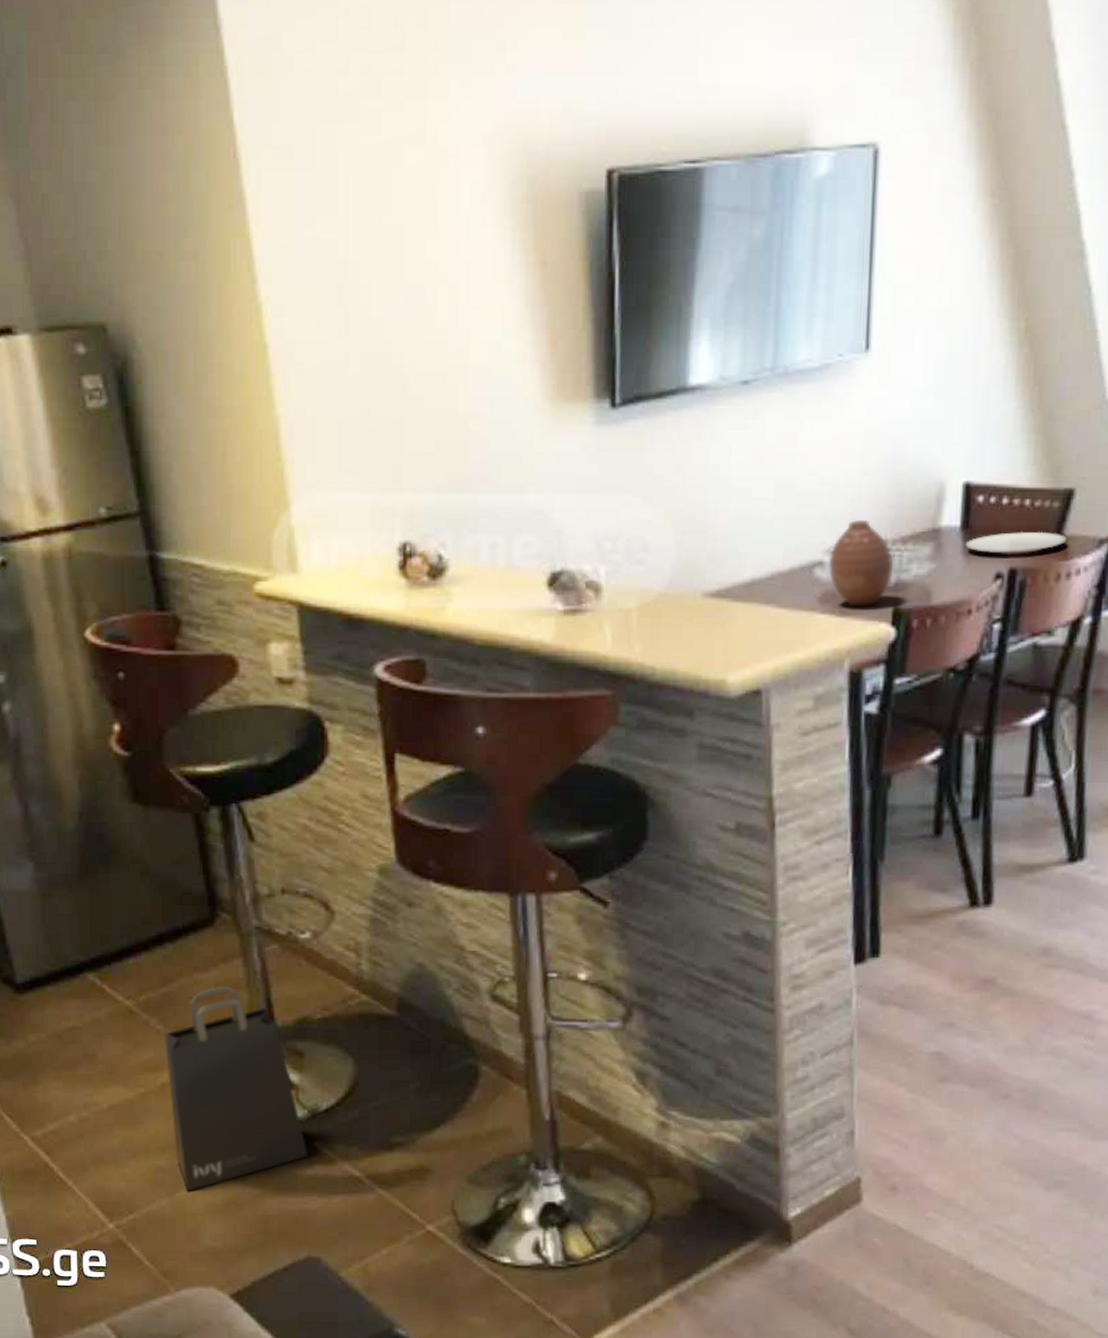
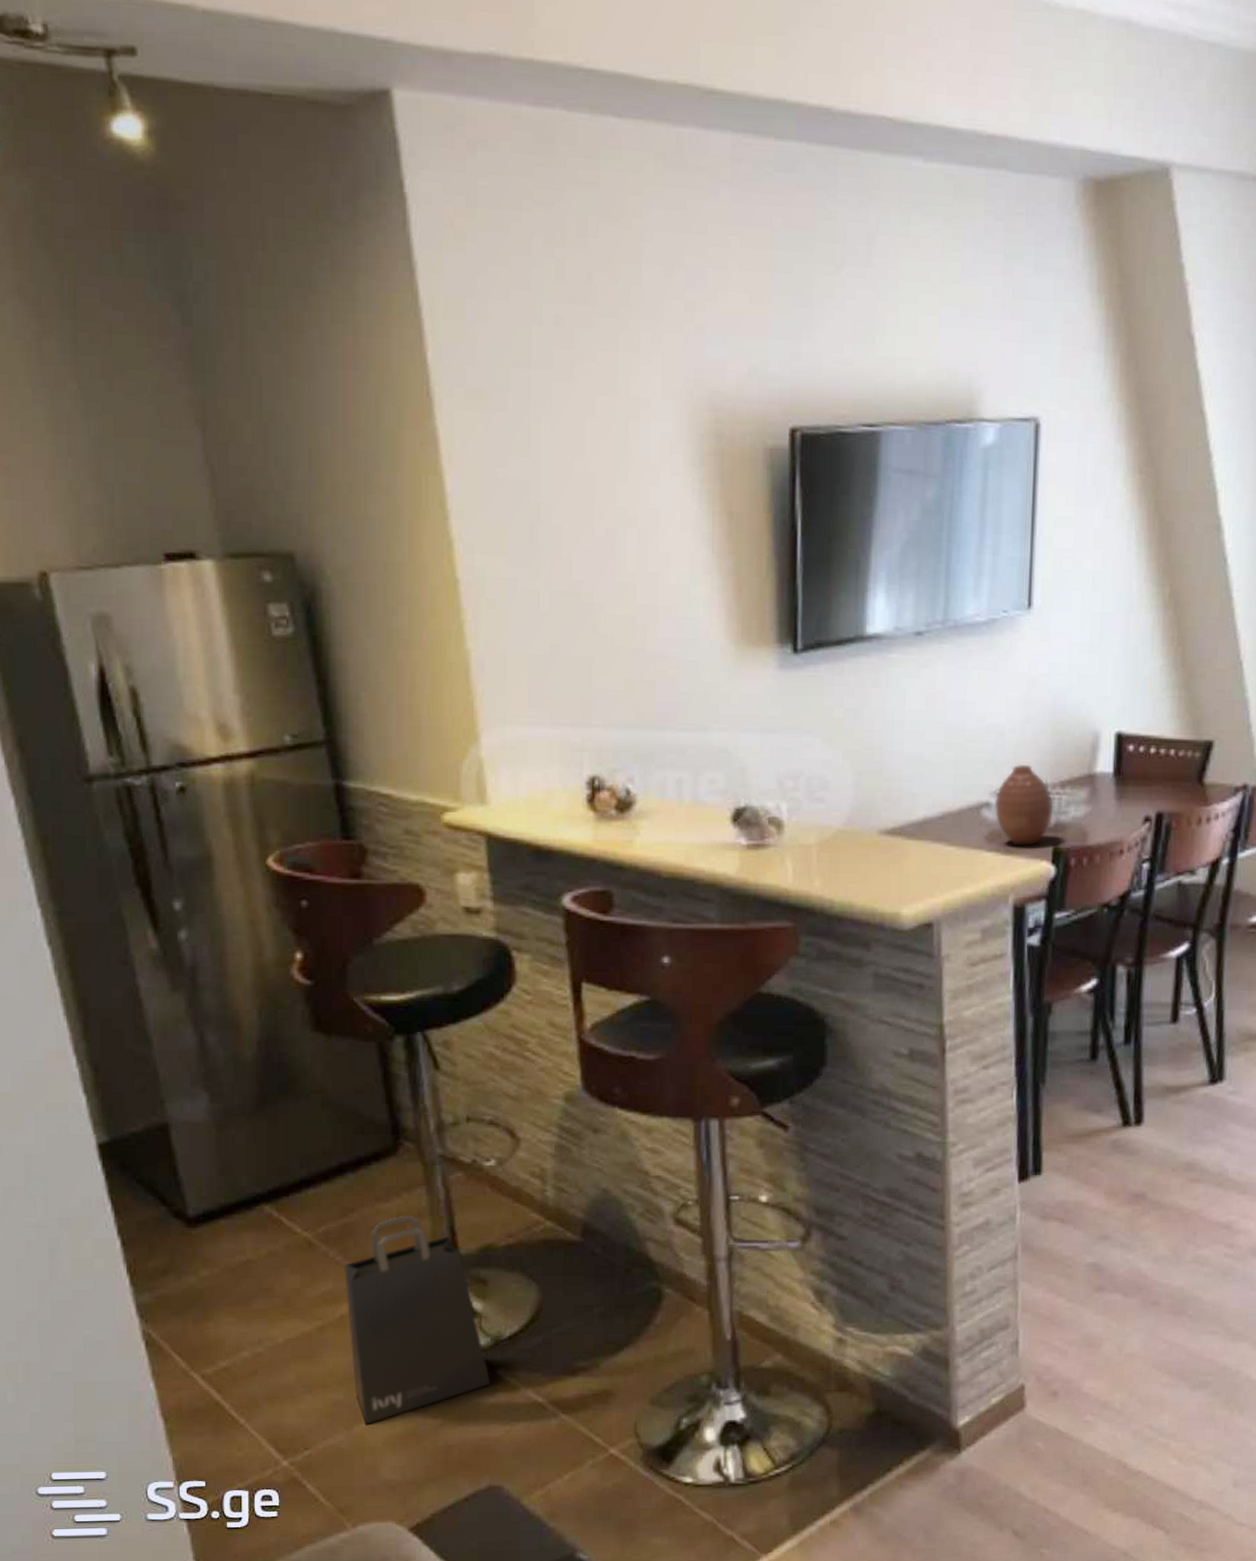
plate: present [965,531,1067,556] -> none [1117,779,1207,801]

